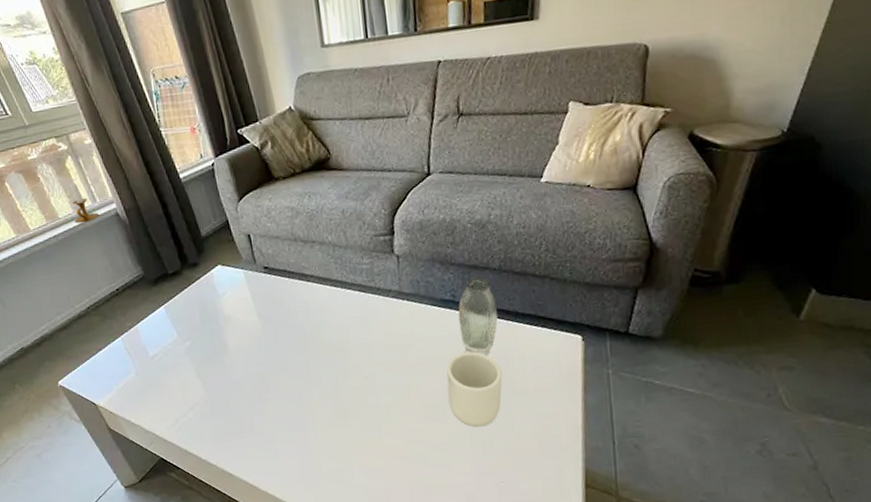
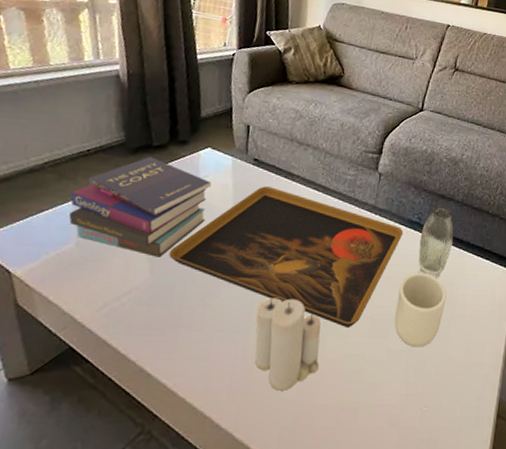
candlestick: present [69,183,100,224] -> none [66,35,99,77]
books: none [116,284,236,375] -> present [68,156,211,258]
decorative tray: none [214,291,438,416] -> present [169,186,404,327]
candle: none [307,395,382,479] -> present [255,297,321,391]

